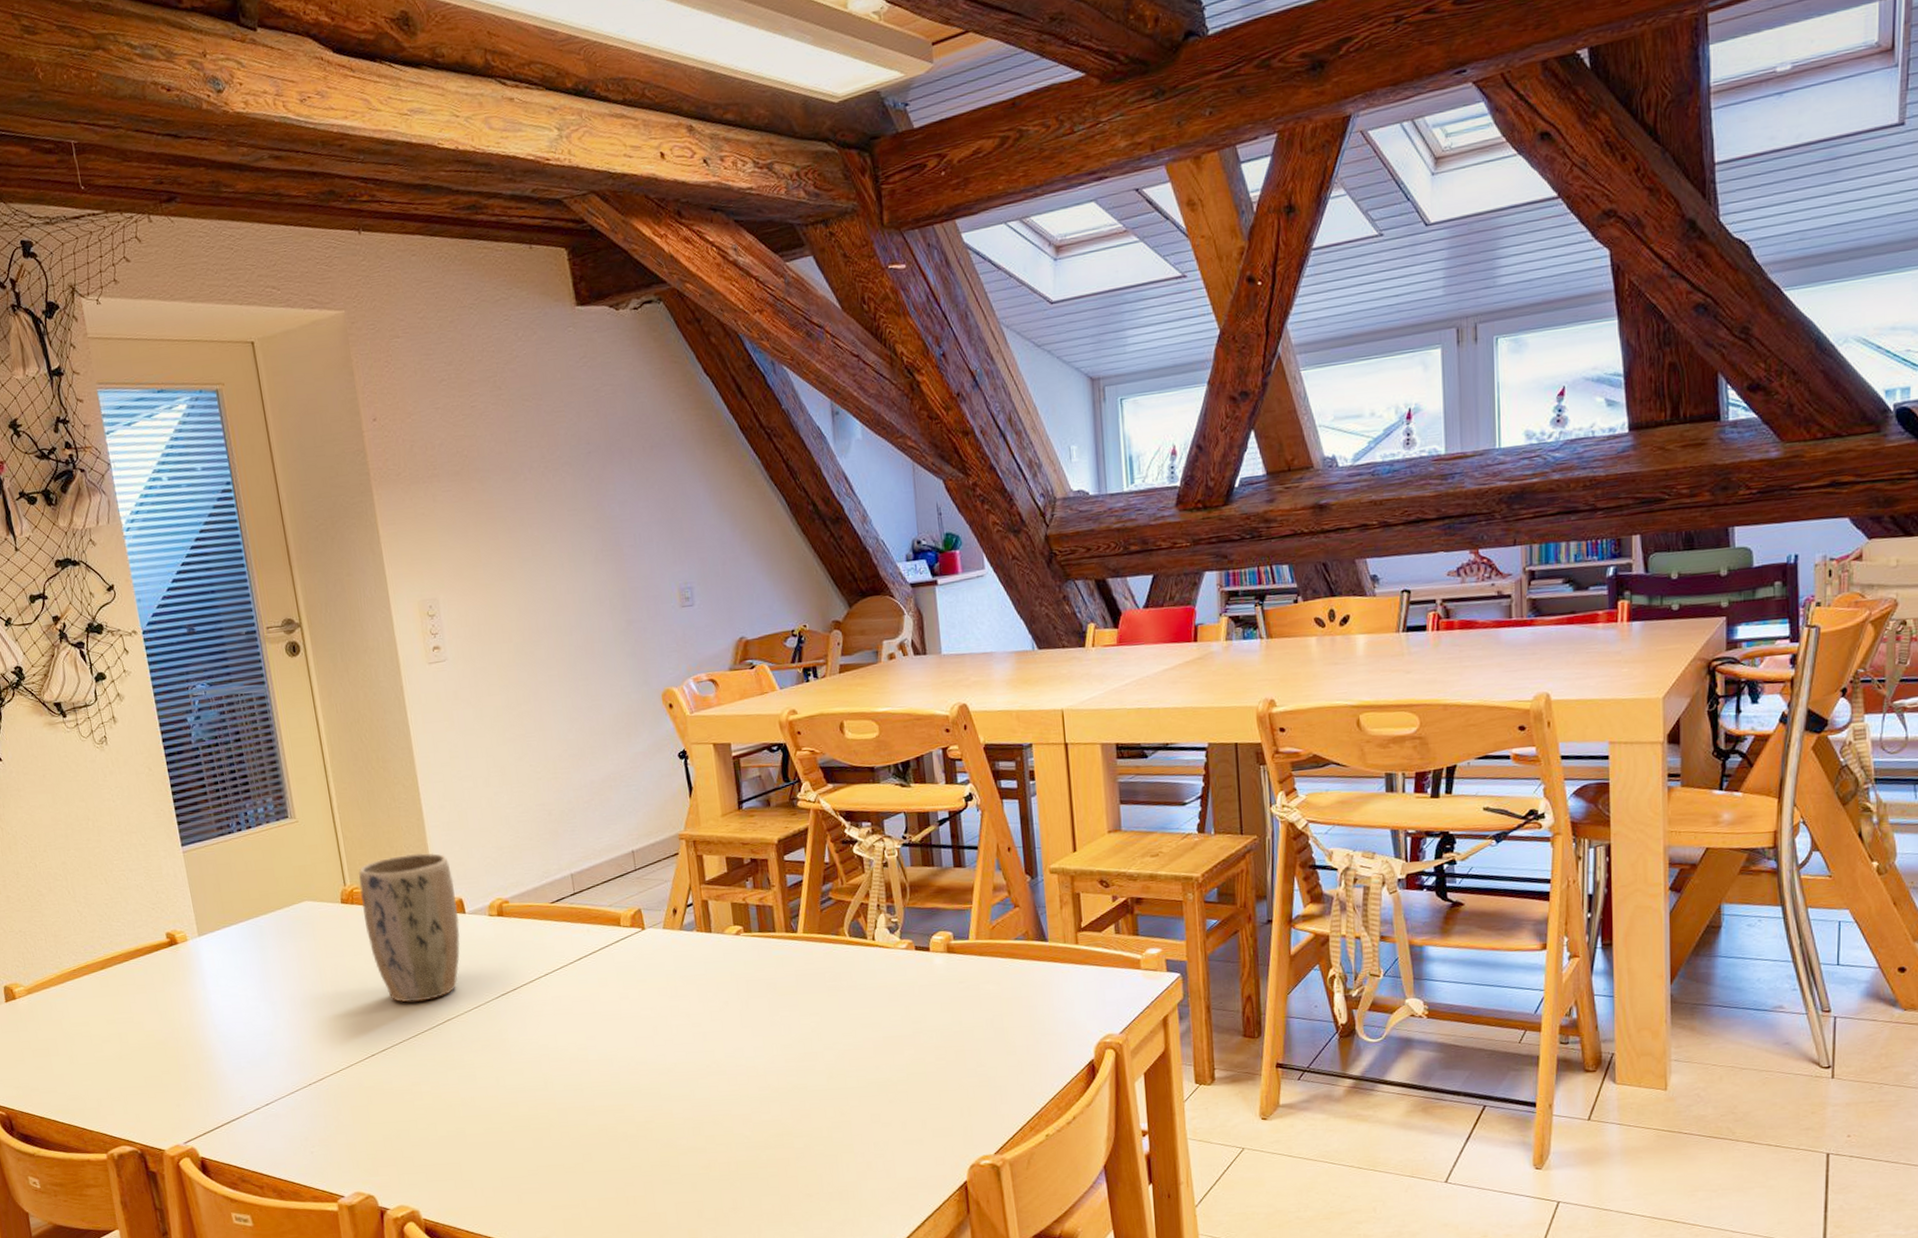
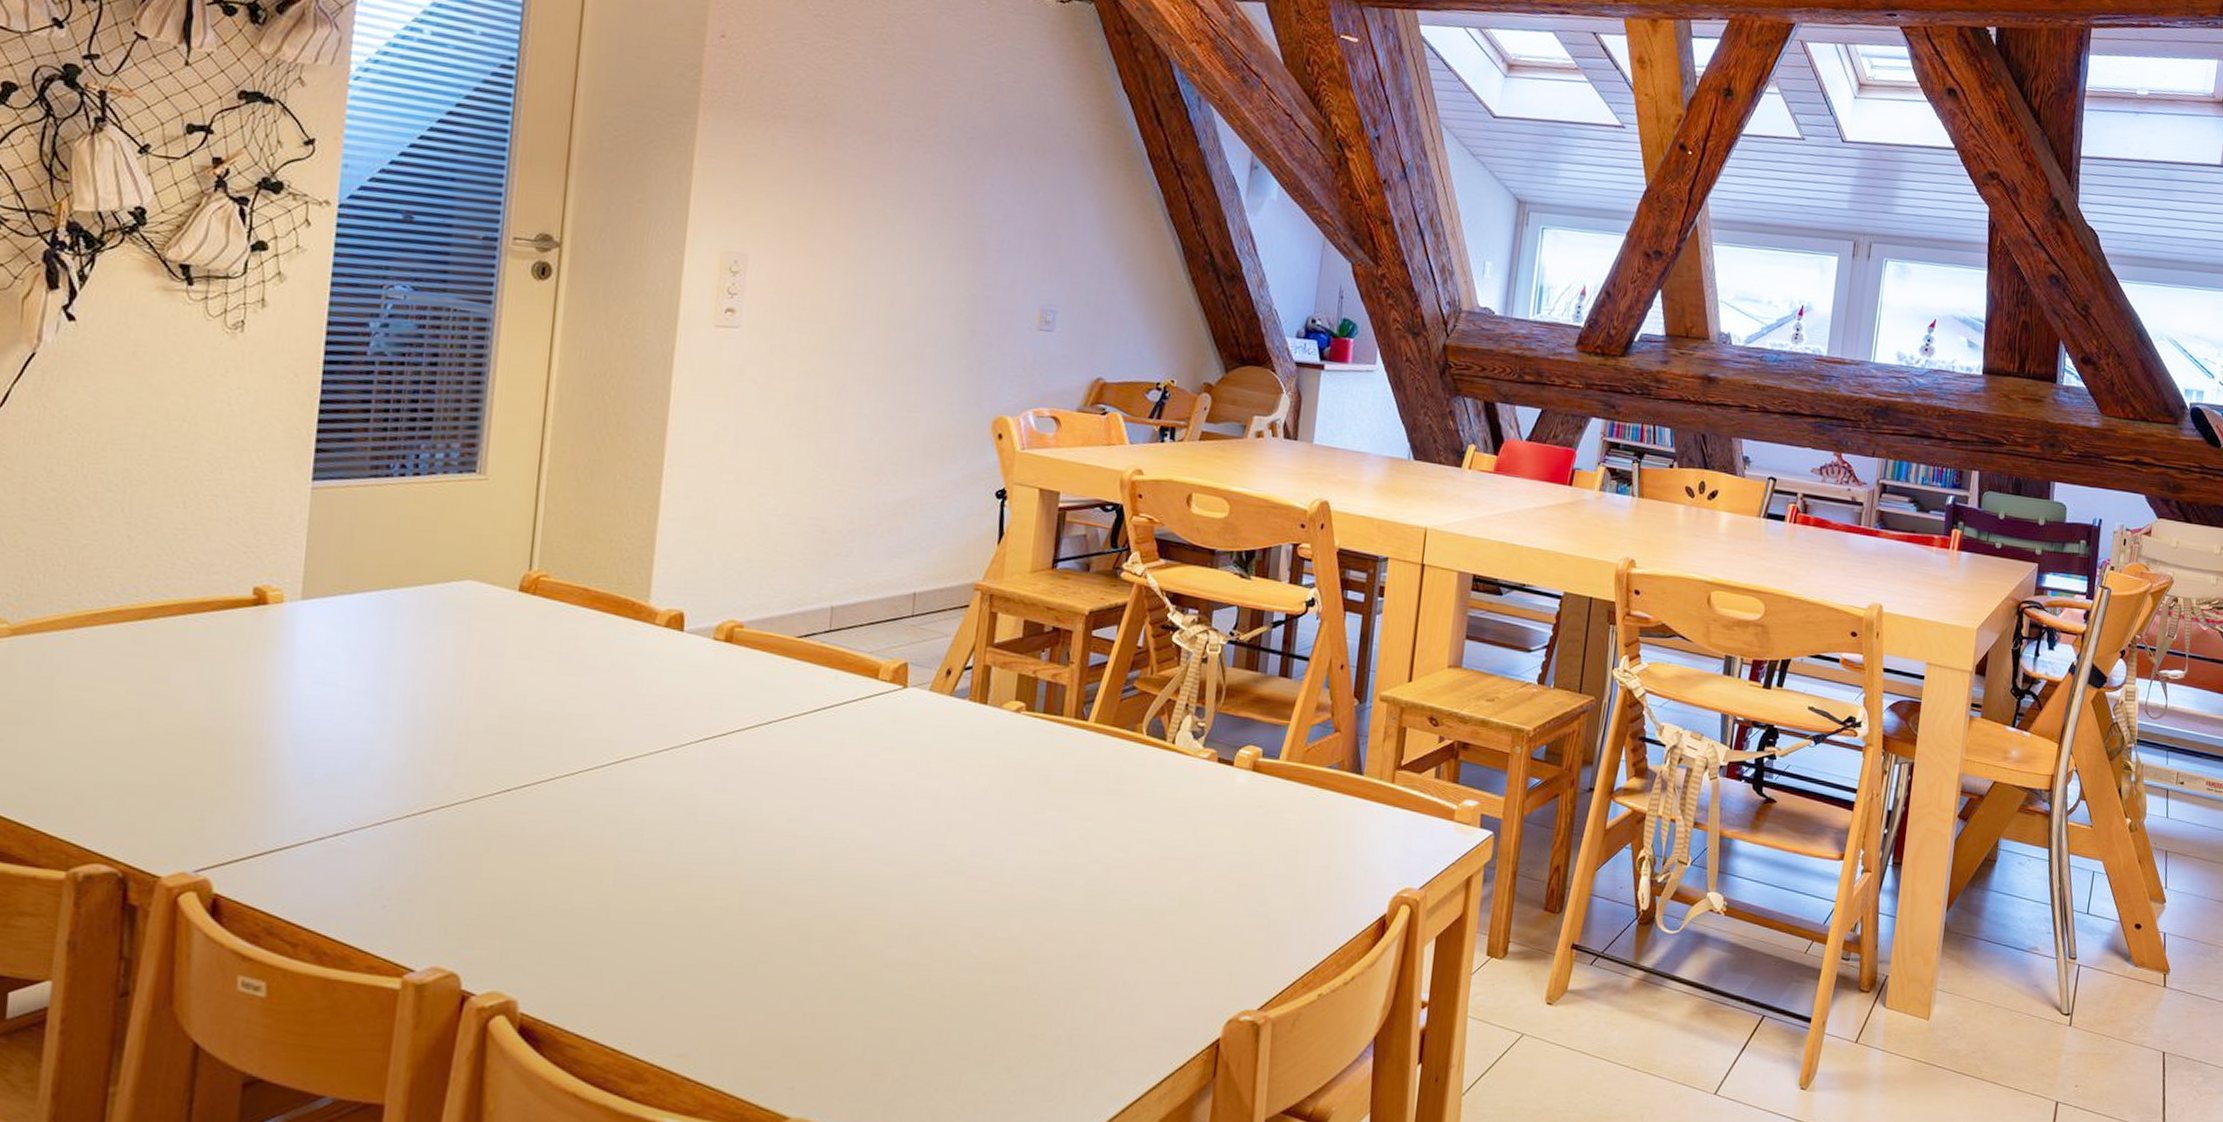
plant pot: present [359,852,460,1003] -> none [542,545,679,731]

